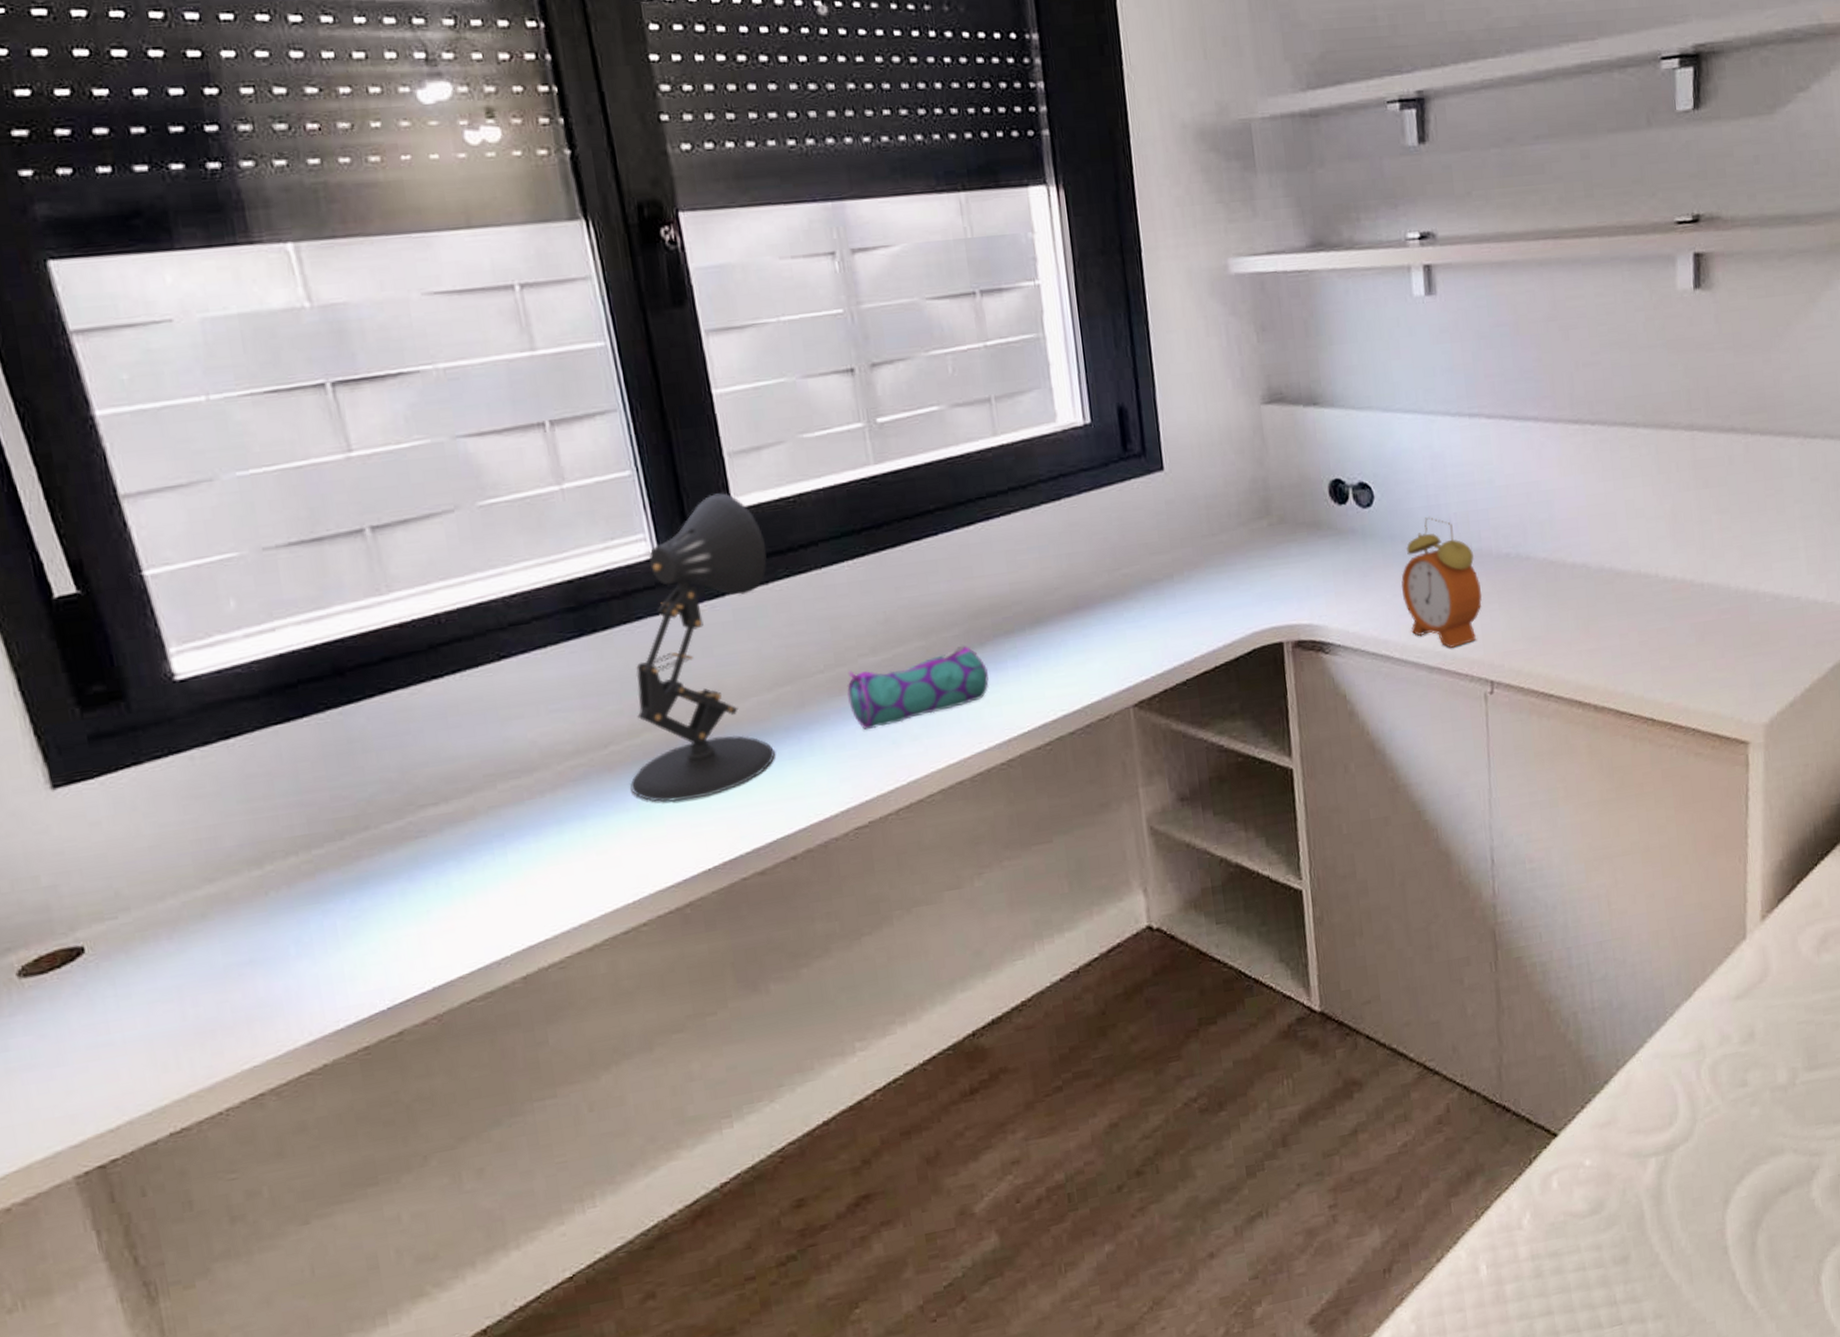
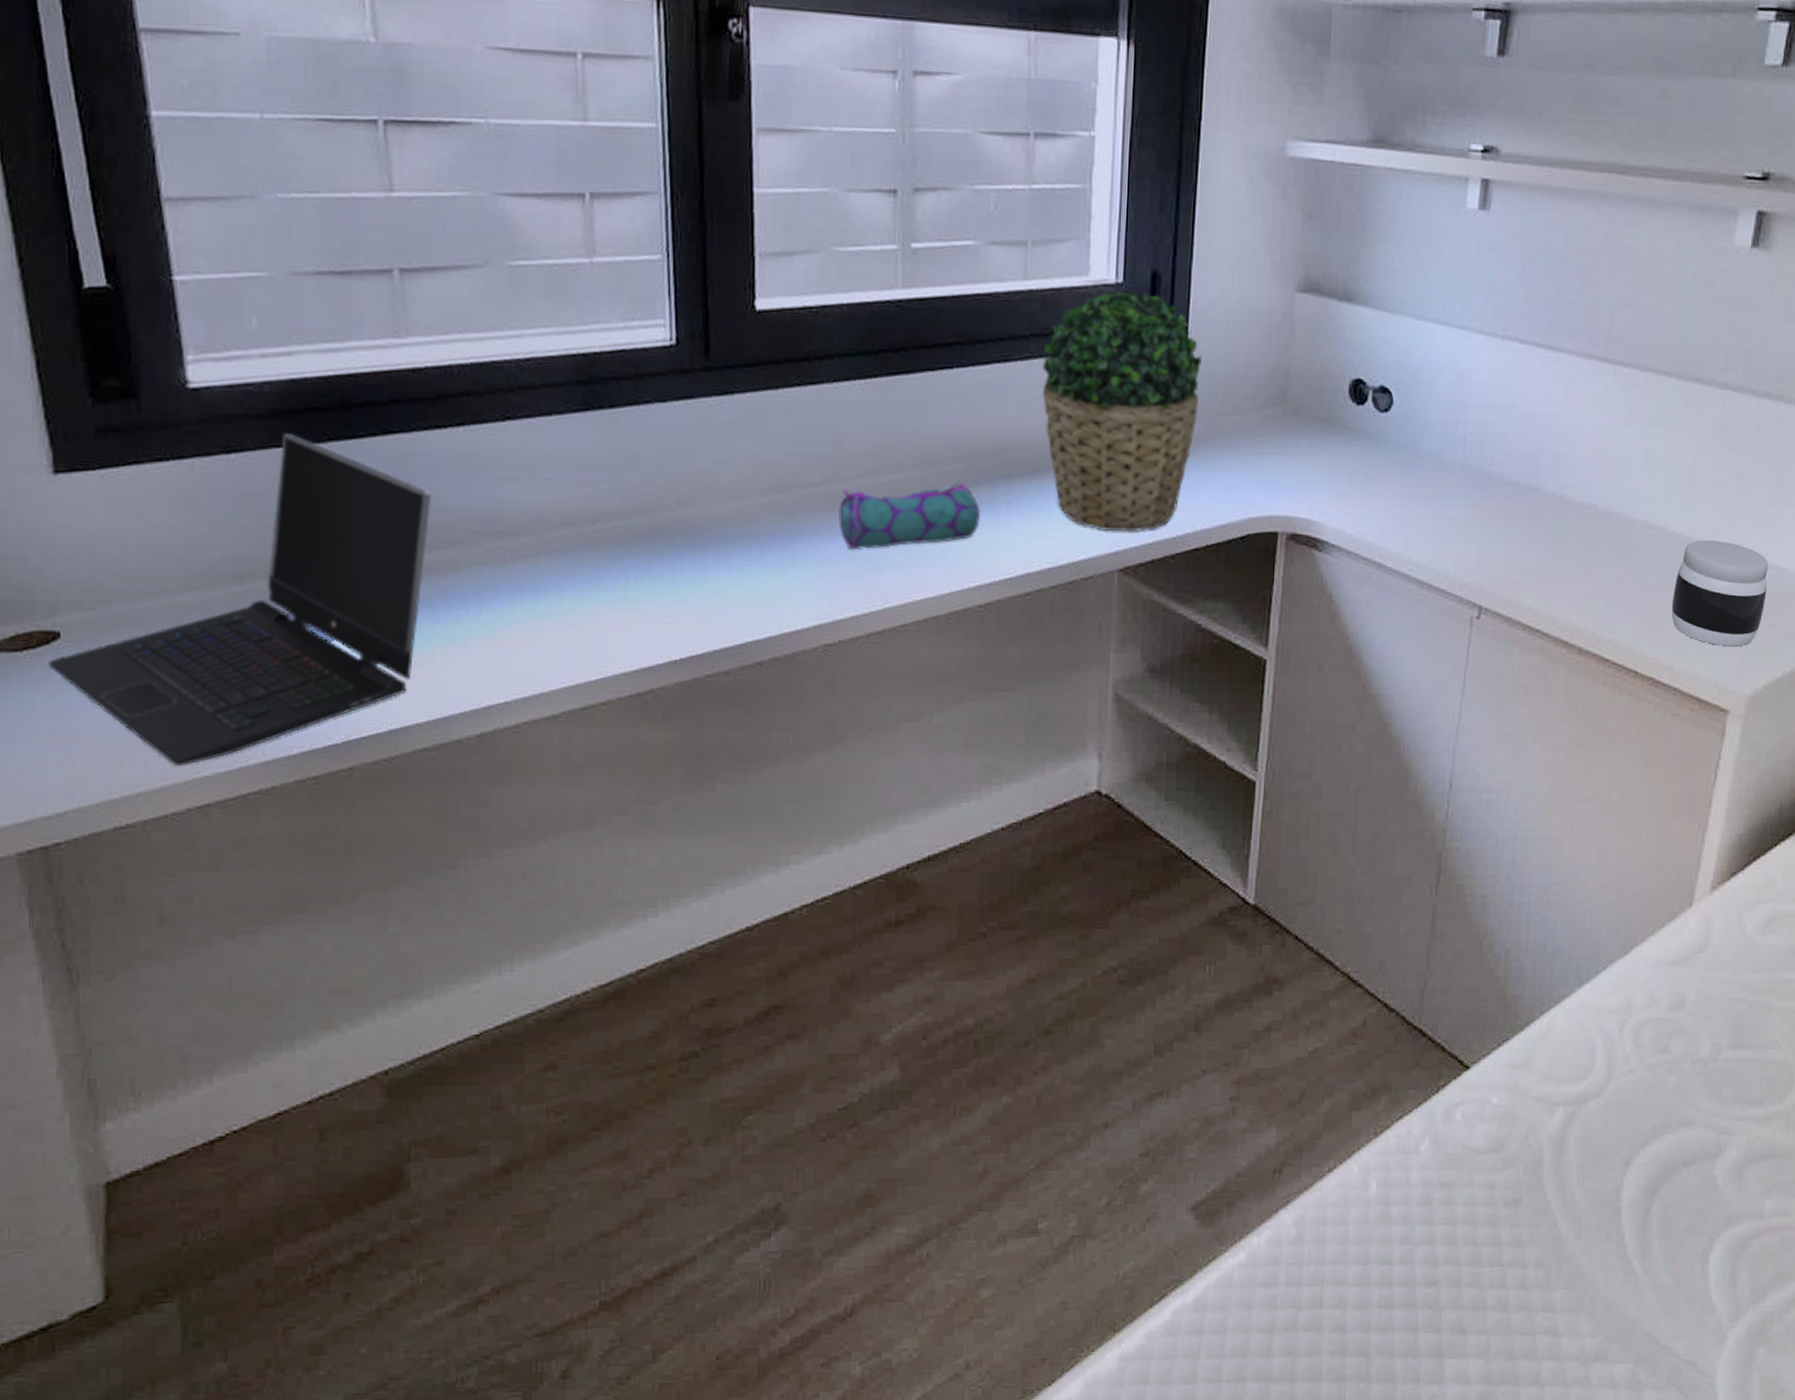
laptop computer: none [76,708,447,1061] -> present [48,432,432,767]
desk lamp: present [630,493,775,802] -> none [612,291,781,590]
potted plant: none [1024,429,1186,670] -> present [1042,289,1203,532]
alarm clock: present [1401,517,1482,648] -> none [1405,432,1485,566]
jar: none [1676,578,1766,681] -> present [1671,540,1769,647]

